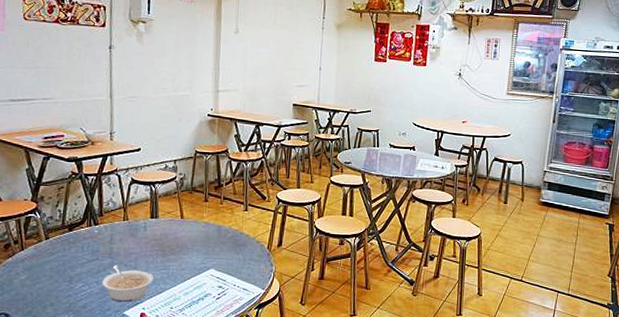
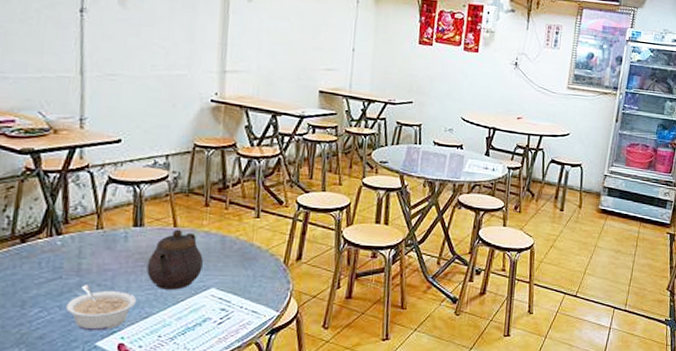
teapot: none [161,220,204,270] -> present [146,229,203,290]

